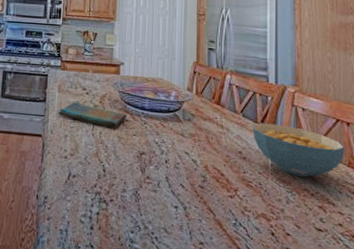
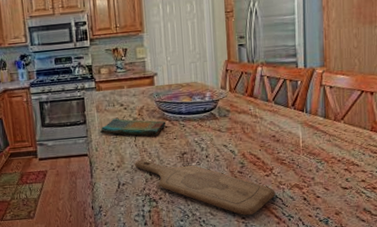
cutting board: none [89,151,239,242] -> present [135,159,276,216]
cereal bowl: present [252,123,345,178] -> none [284,104,369,148]

